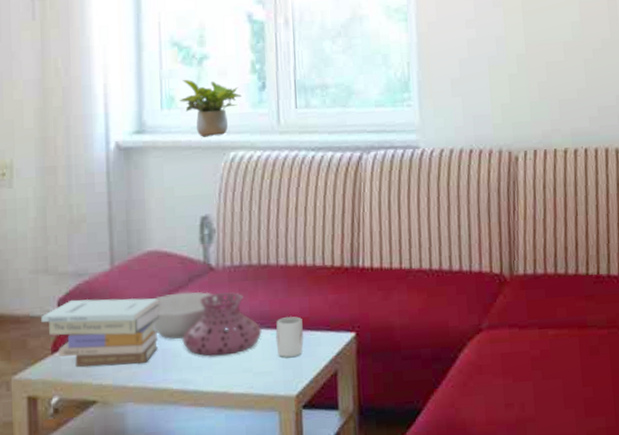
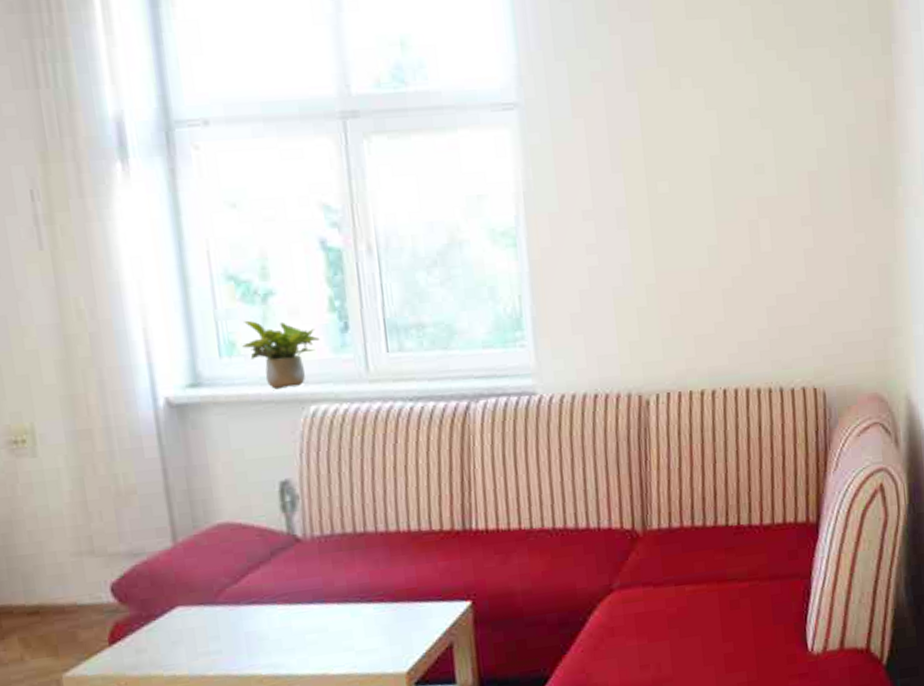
books: present [41,298,160,367] -> none [91,576,240,658]
bowl: present [151,291,220,339] -> none [230,566,311,621]
vase: present [182,292,262,357] -> none [268,565,363,637]
mug: present [275,316,304,357] -> none [379,587,412,633]

